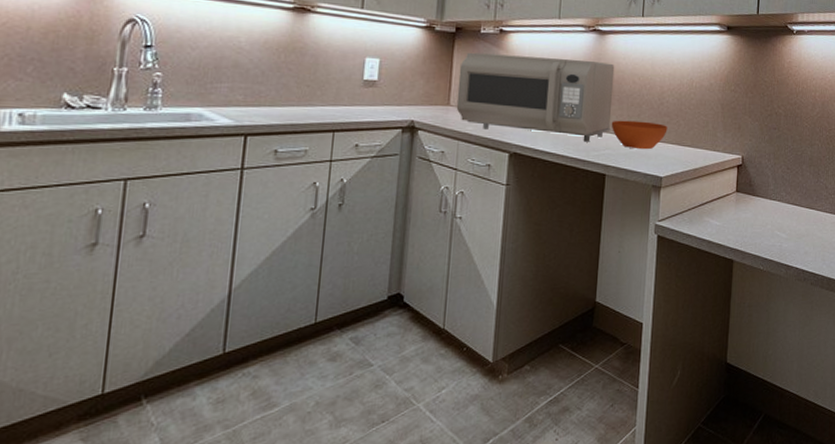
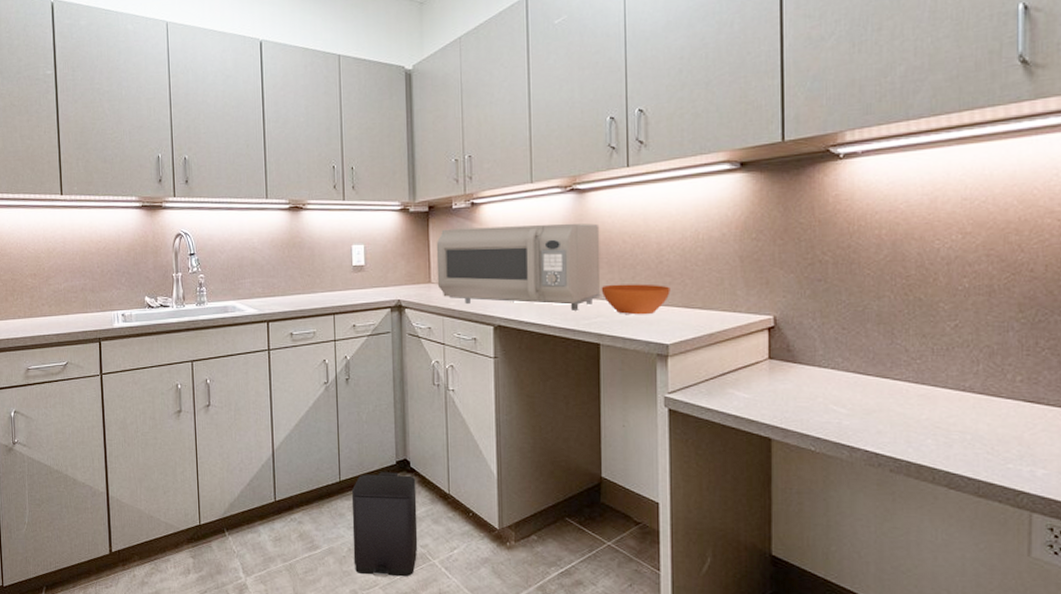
pedal bin: none [320,308,408,432] -> present [351,472,418,577]

